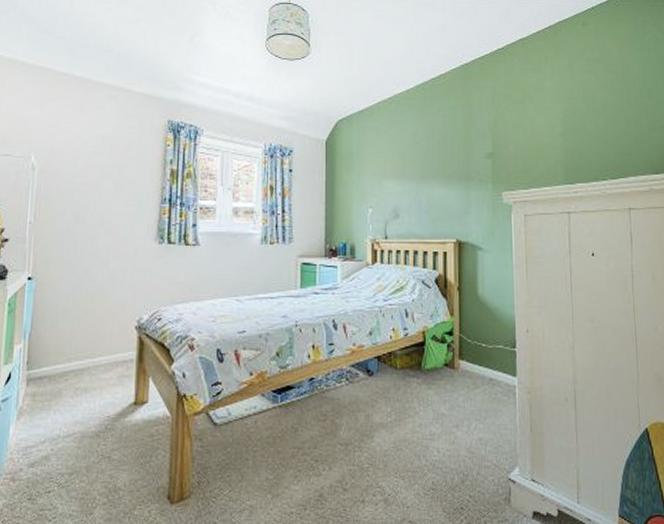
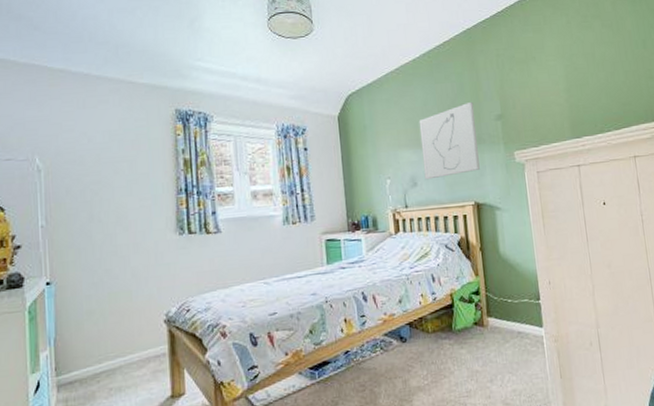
wall art: none [407,137,466,213] -> present [418,101,480,180]

